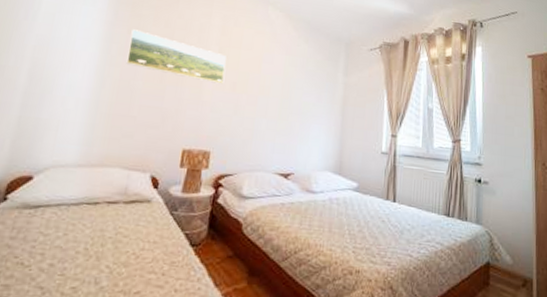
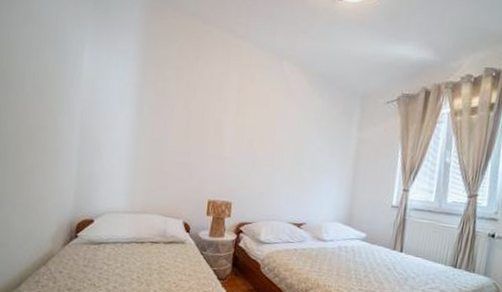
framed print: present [126,29,226,84] -> none [156,91,244,141]

